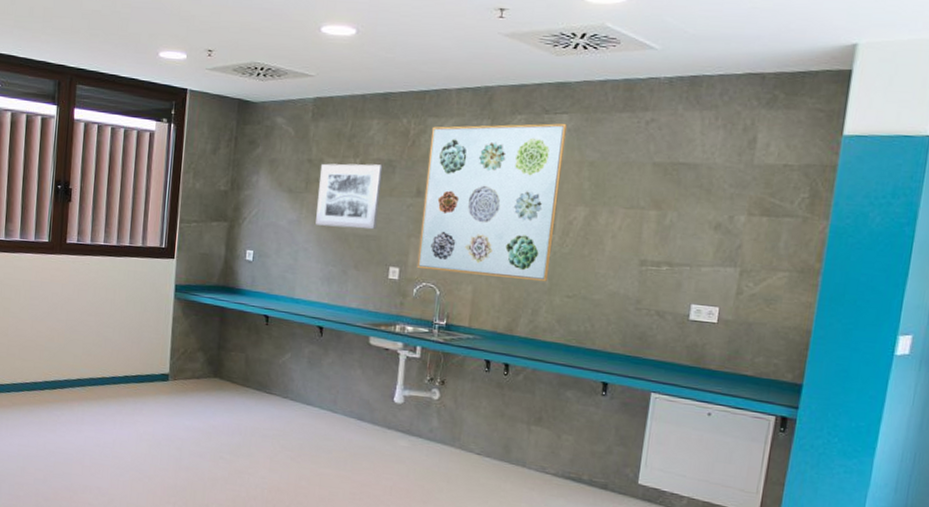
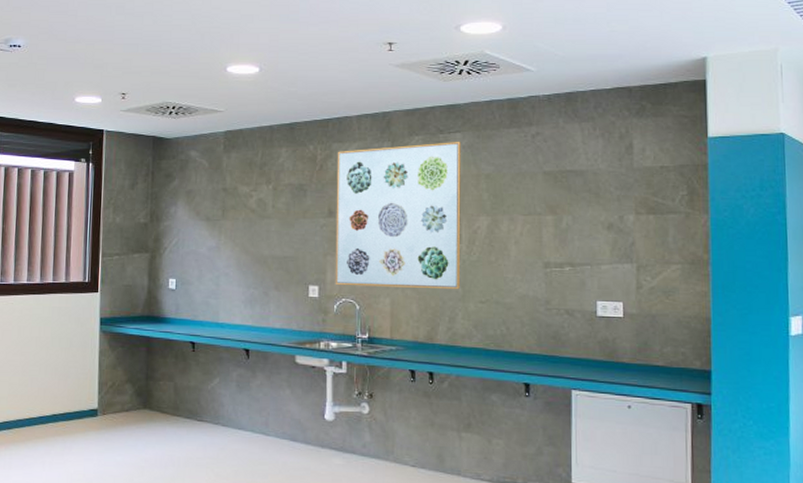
wall art: present [315,163,383,230] -> none [234,189,294,251]

